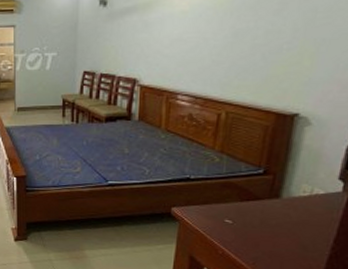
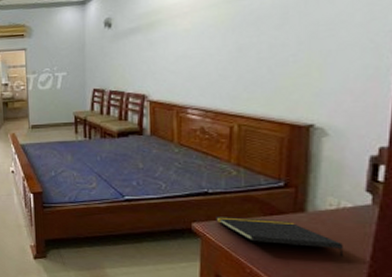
notepad: none [195,202,311,241] -> present [216,217,343,258]

